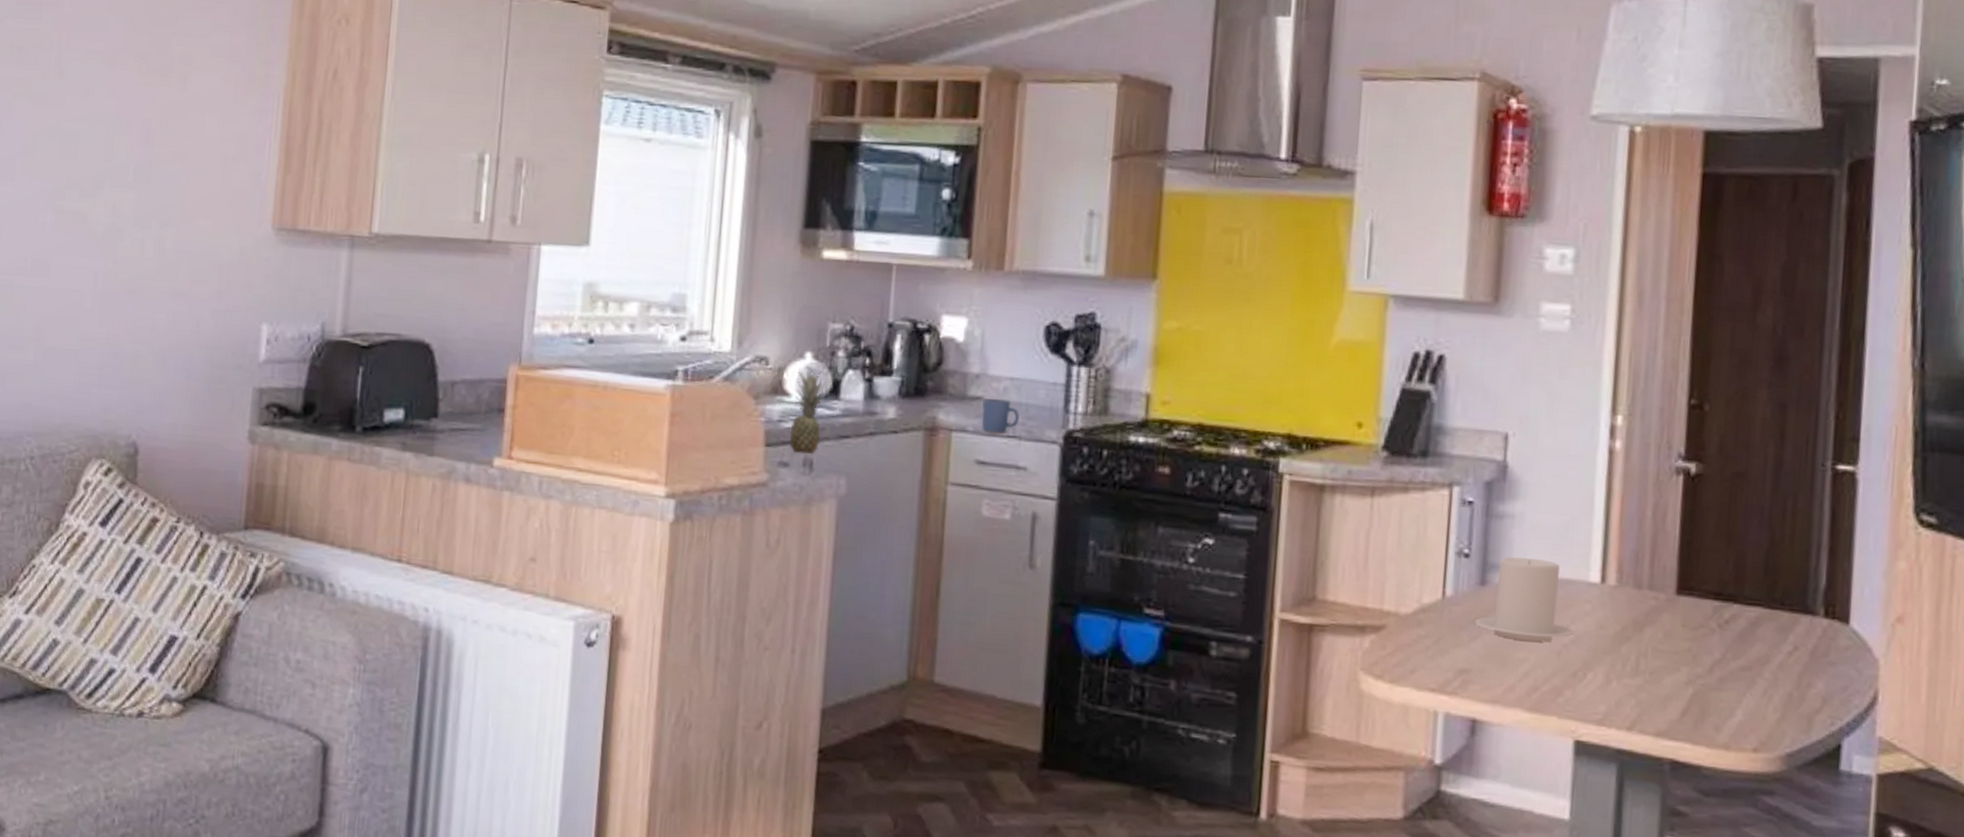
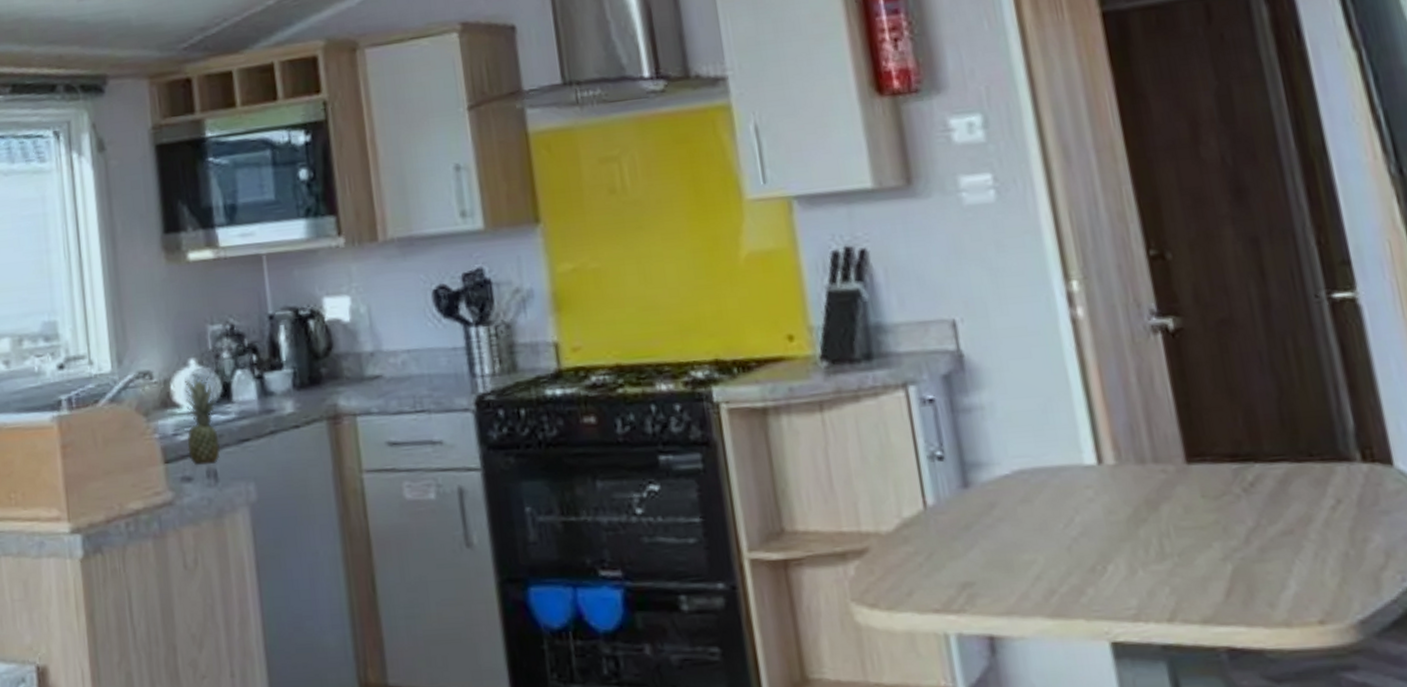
mug: present [982,398,1019,435] -> none [382,374,425,412]
candle: present [1475,557,1574,642] -> none [966,449,1081,542]

